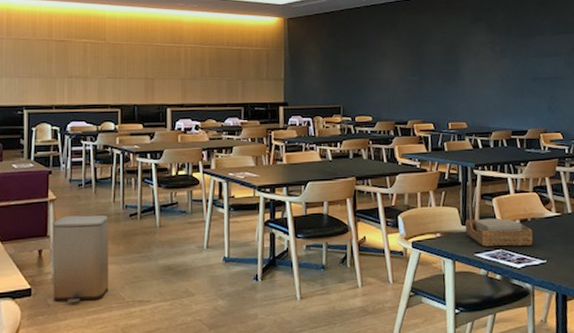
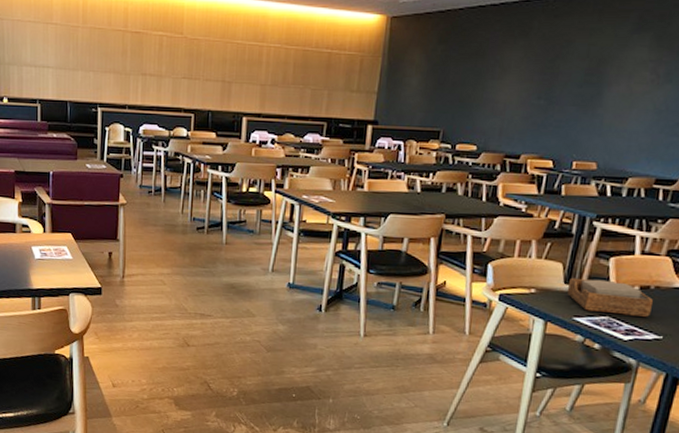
pedal bin: present [52,214,109,303] -> none [120,222,176,308]

